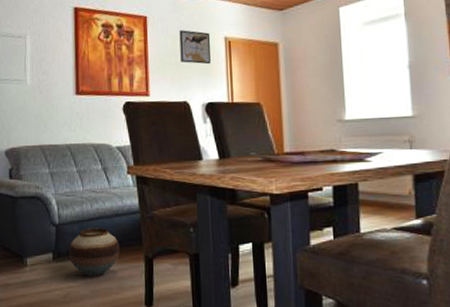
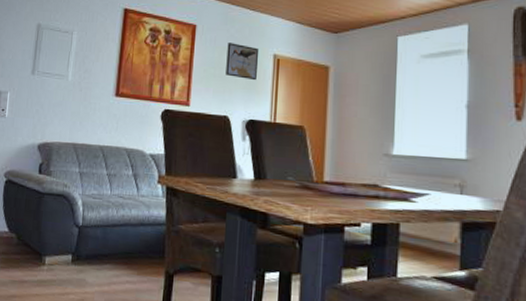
vase: present [68,228,120,278] -> none [88,234,141,287]

